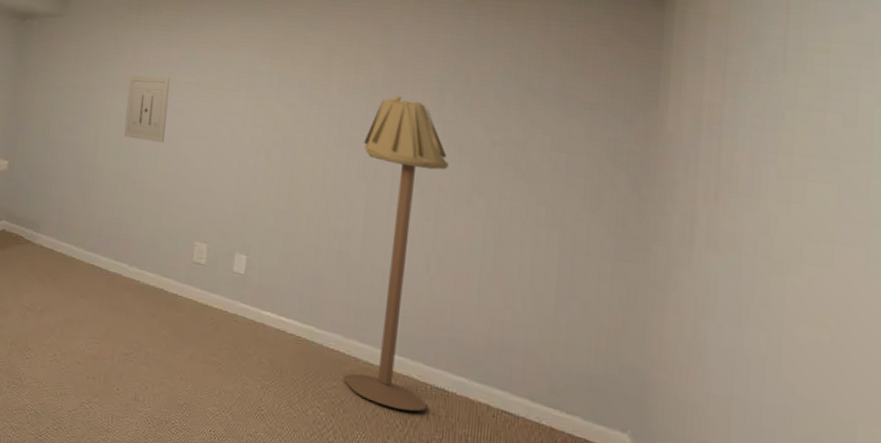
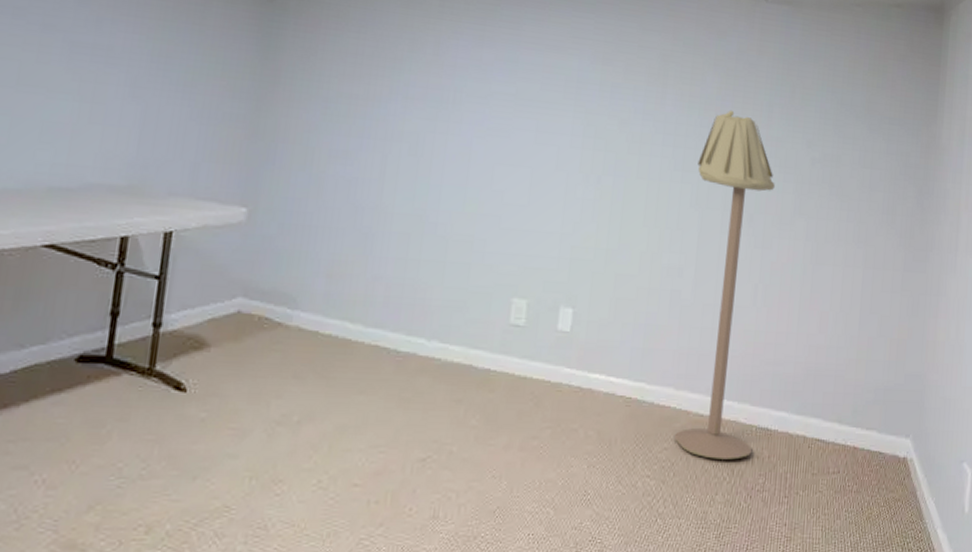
wall art: present [124,75,170,143] -> none [421,82,483,172]

